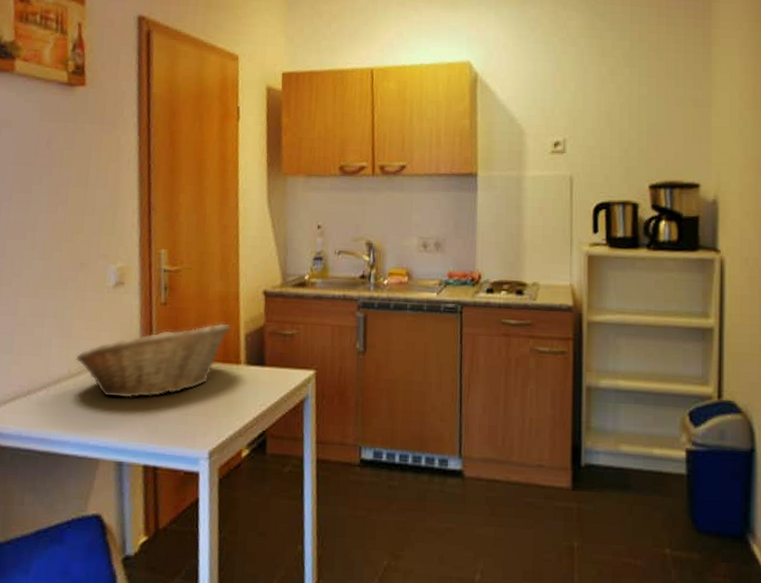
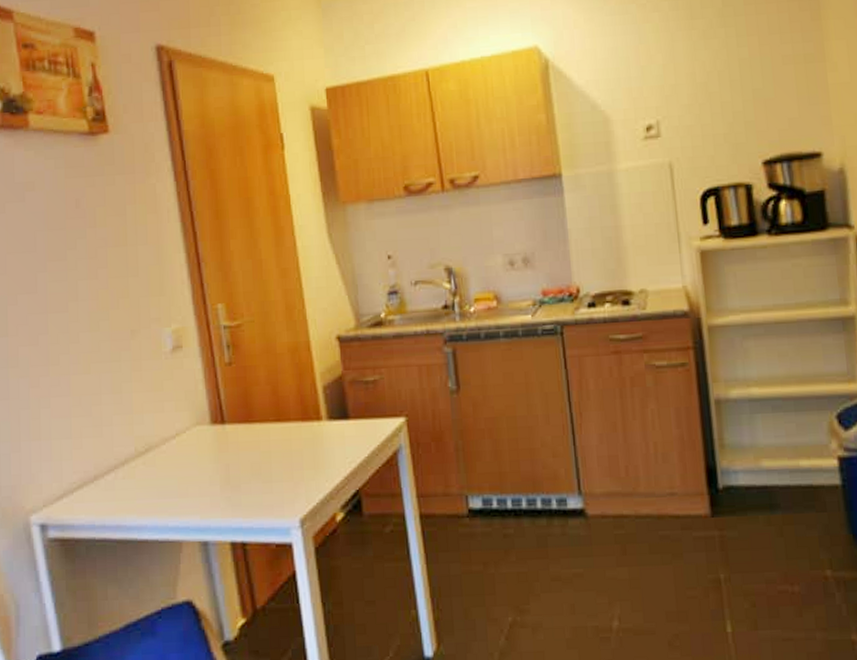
fruit basket: present [75,323,230,398] -> none [140,377,305,473]

